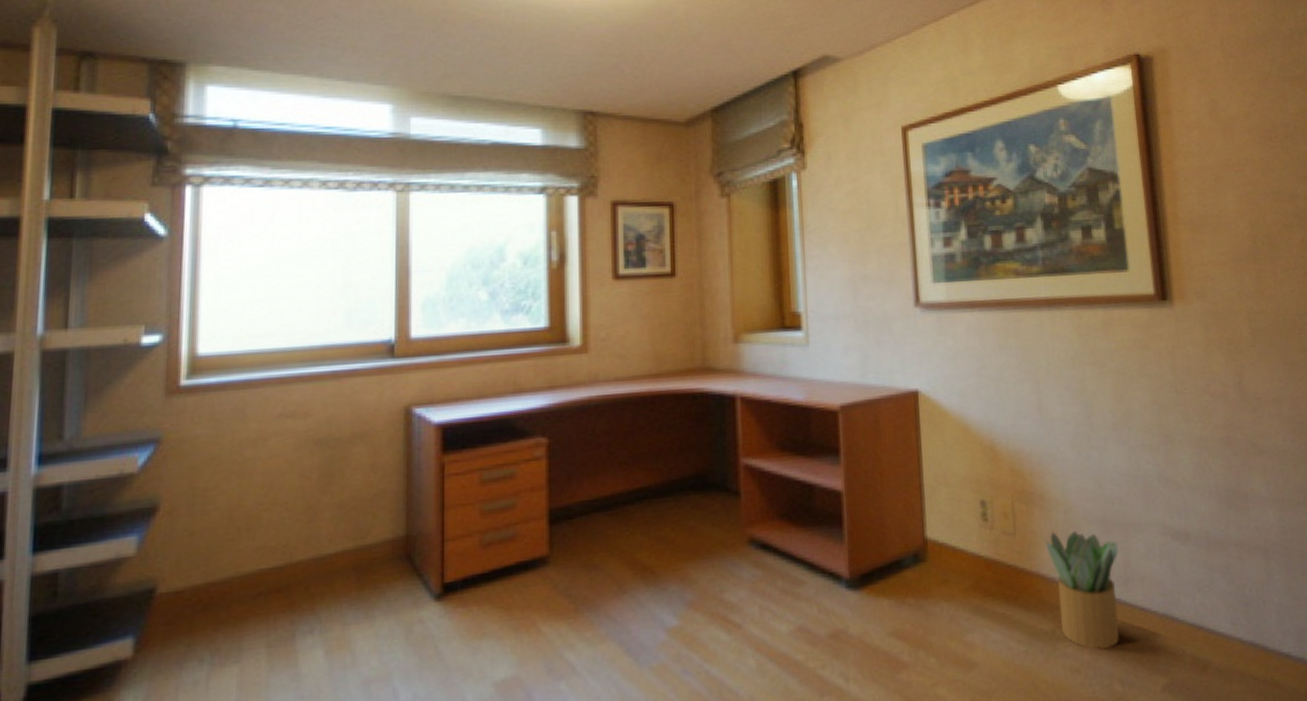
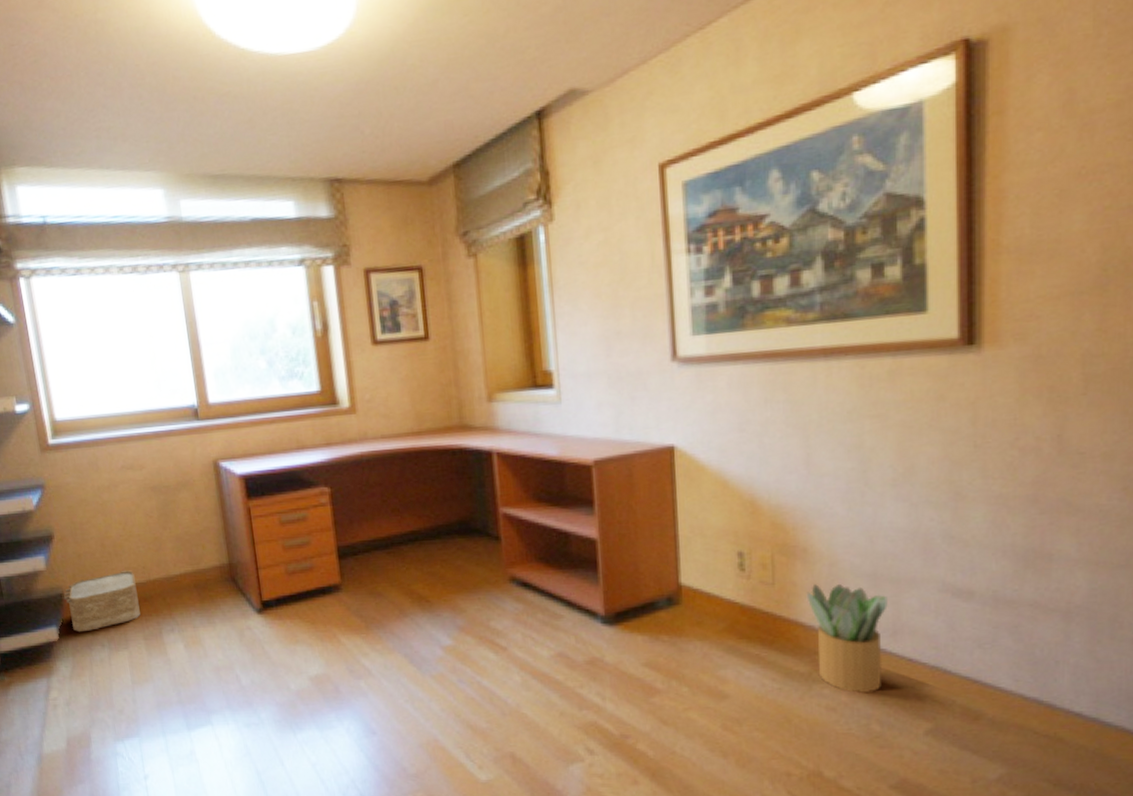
woven basket: none [154,551,270,644] -> present [63,570,141,632]

